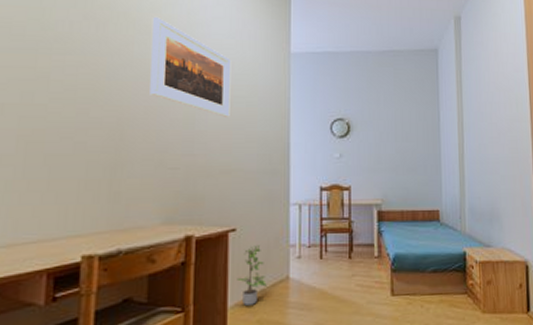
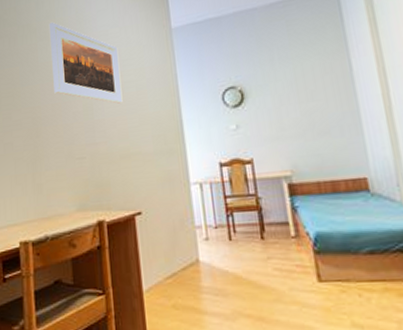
potted plant: present [237,245,267,306] -> none [148,228,178,289]

